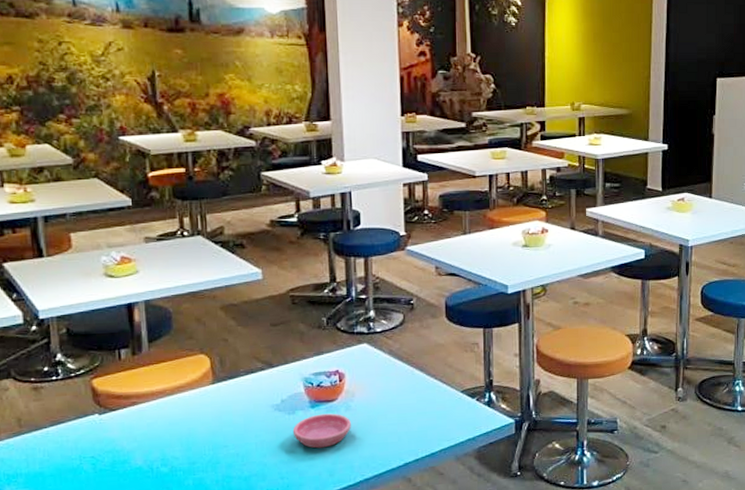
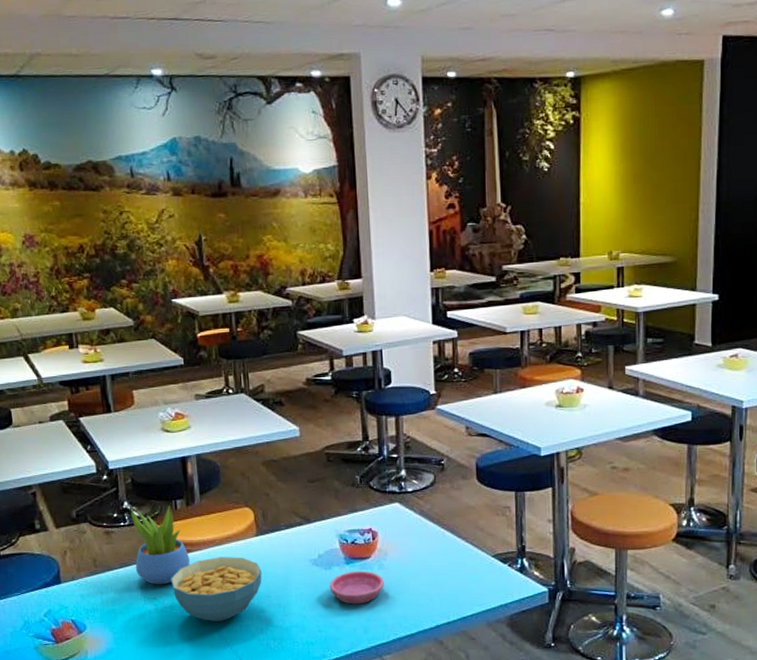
succulent plant: none [65,355,135,442] -> present [131,505,190,585]
cereal bowl: none [112,406,219,478] -> present [170,557,262,622]

